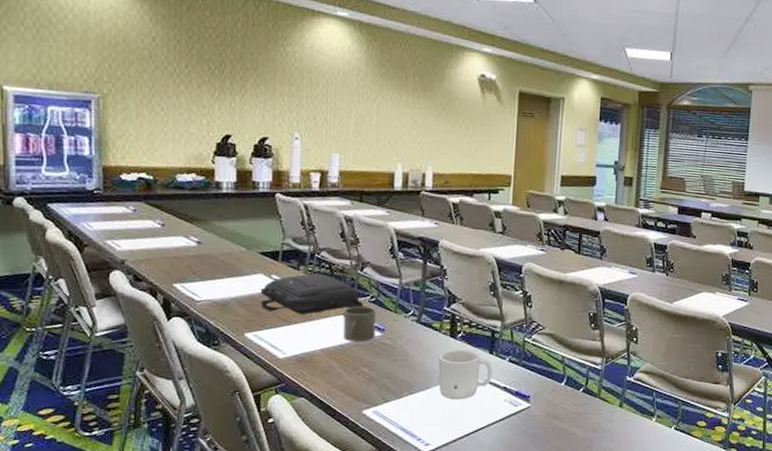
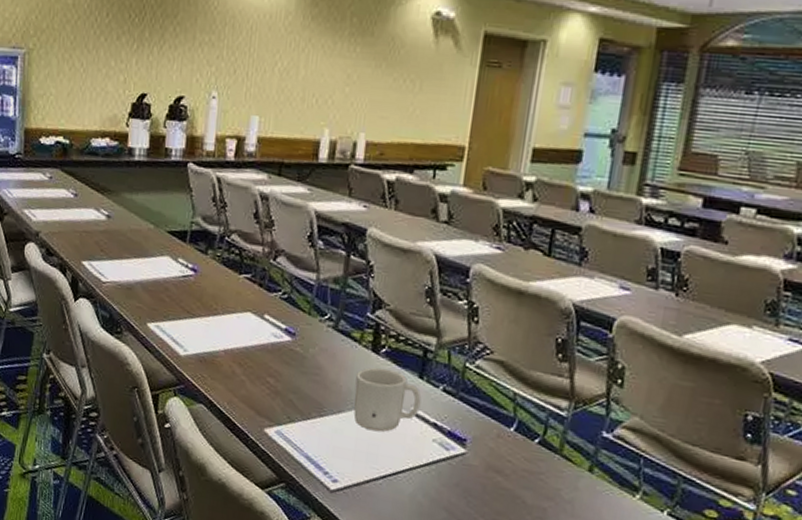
laptop bag: present [260,273,364,314] -> none [165,259,275,308]
mug: present [342,306,376,341] -> none [249,302,287,346]

